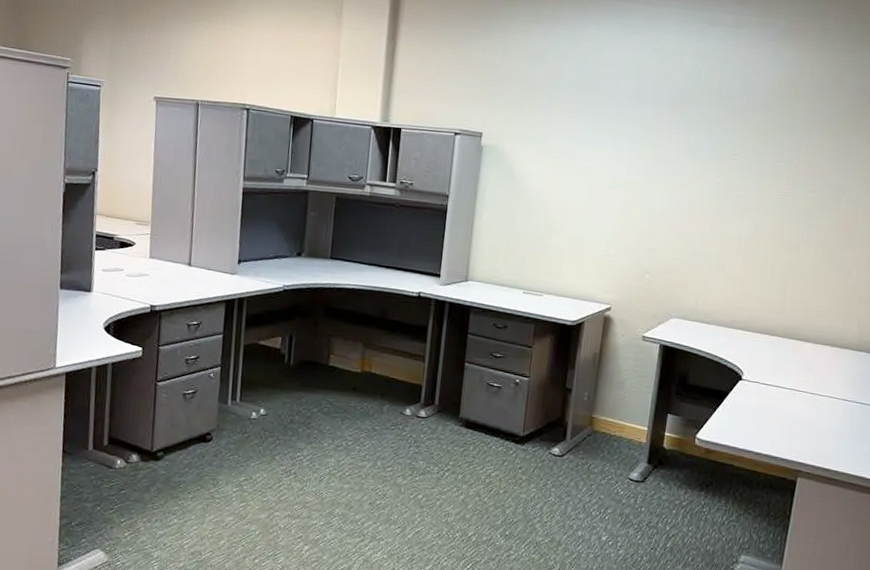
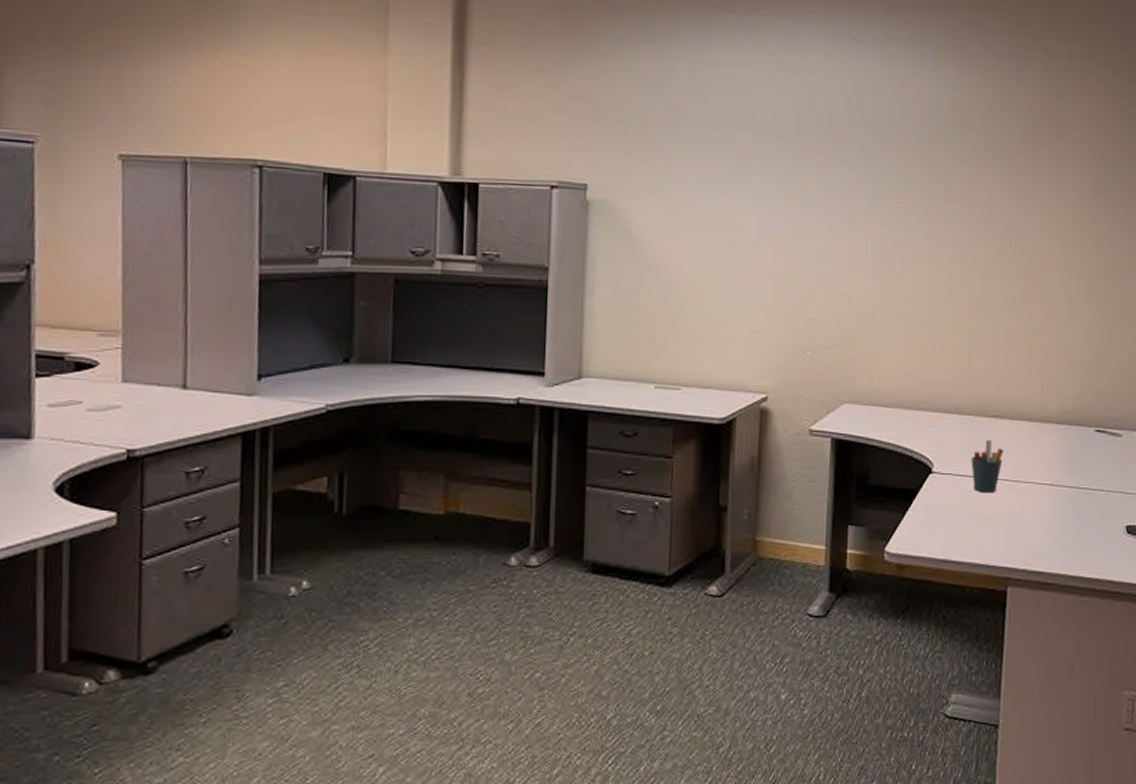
pen holder: none [776,358,806,401] -> present [971,440,1004,493]

